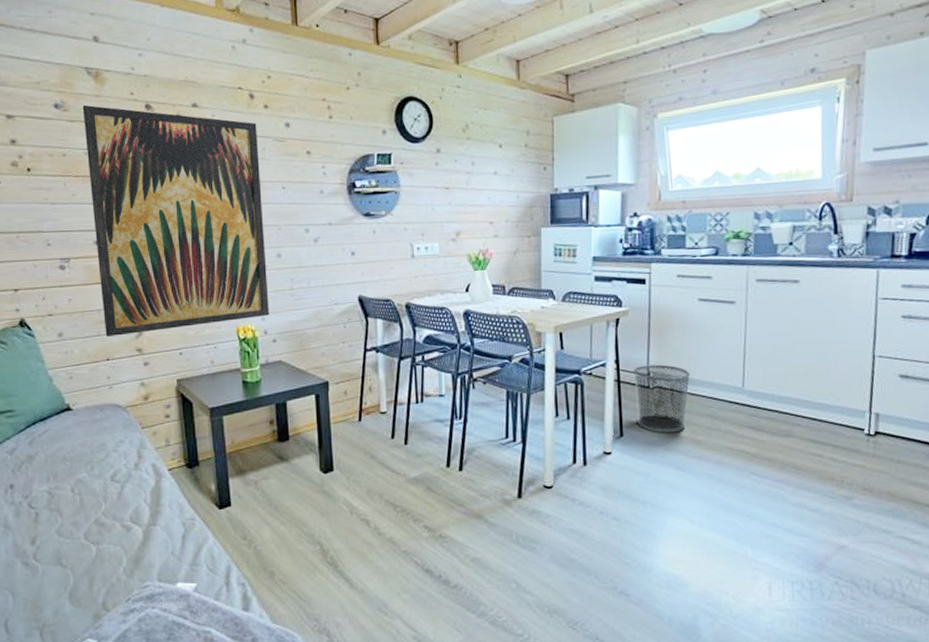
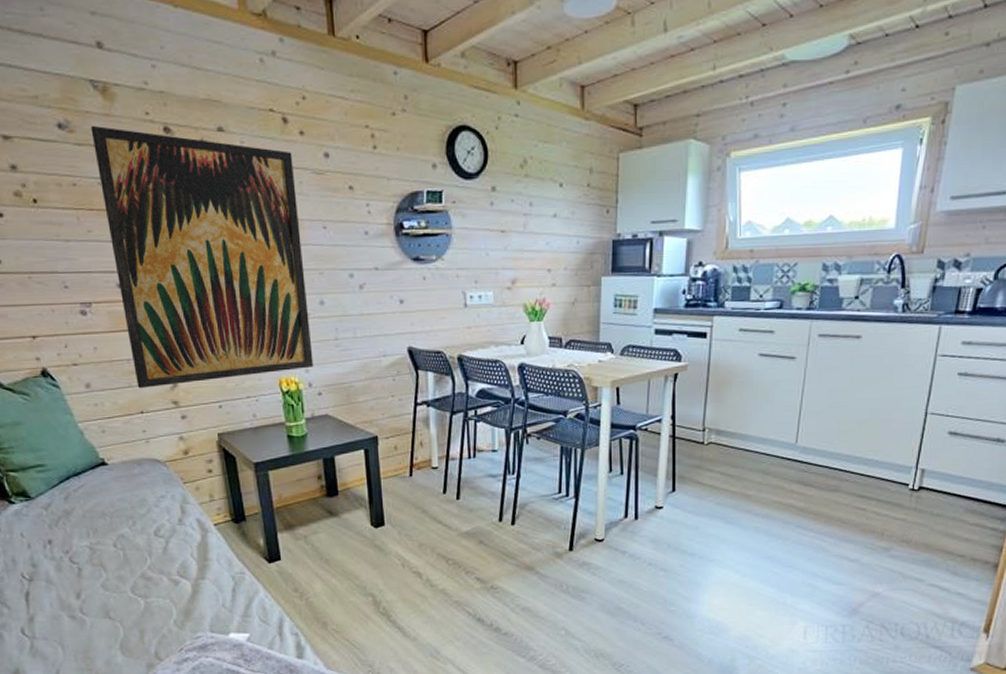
waste bin: present [633,364,691,432] -> none [689,420,746,487]

